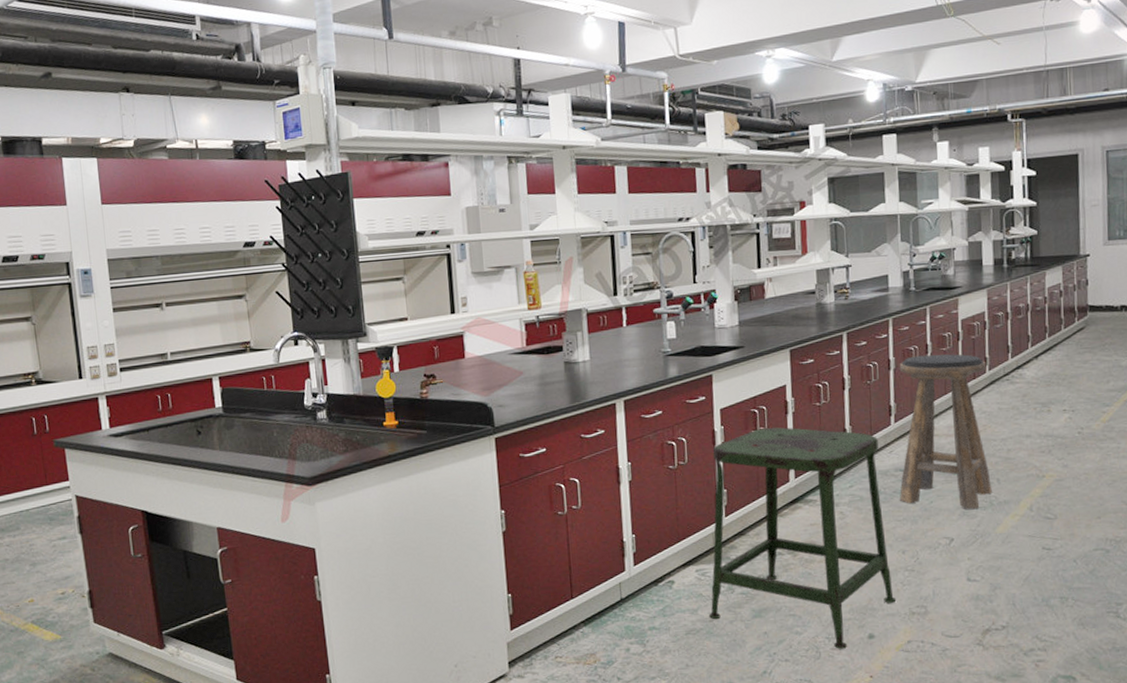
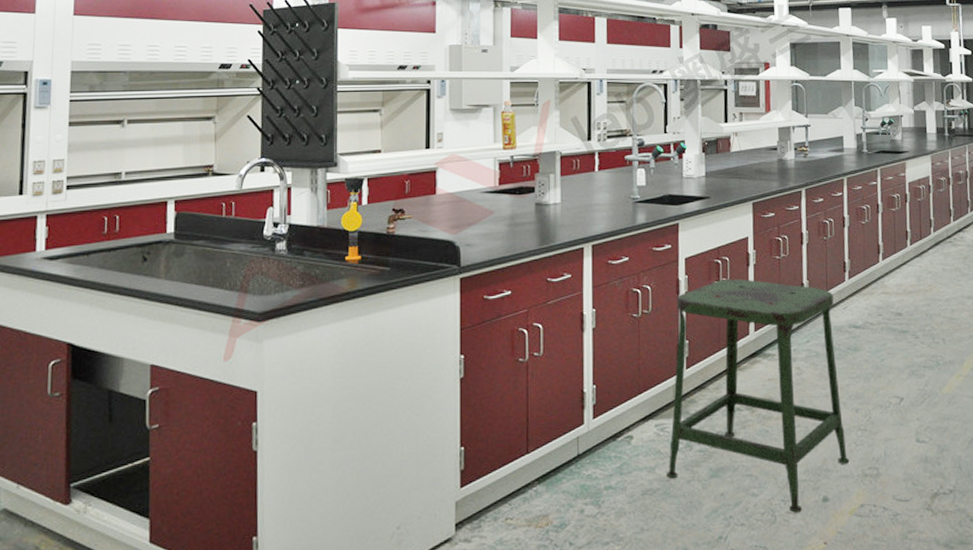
stool: present [899,354,992,509] -> none [852,214,938,368]

